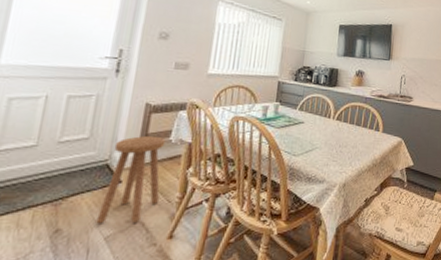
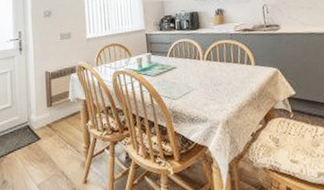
stool: present [96,136,166,224] -> none [29,98,71,175]

